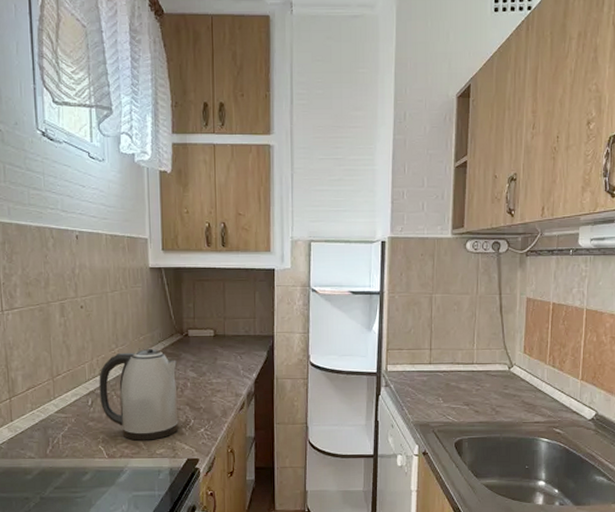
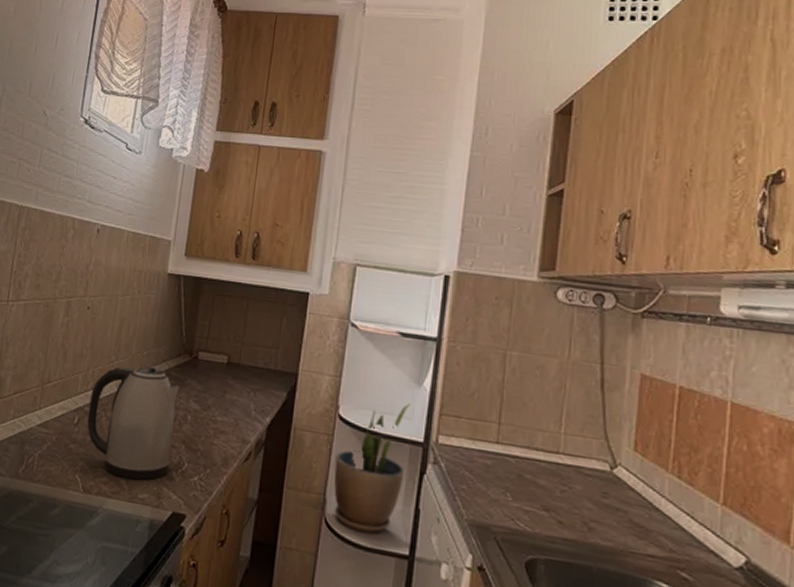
potted plant: none [311,345,364,445] -> present [333,403,410,534]

